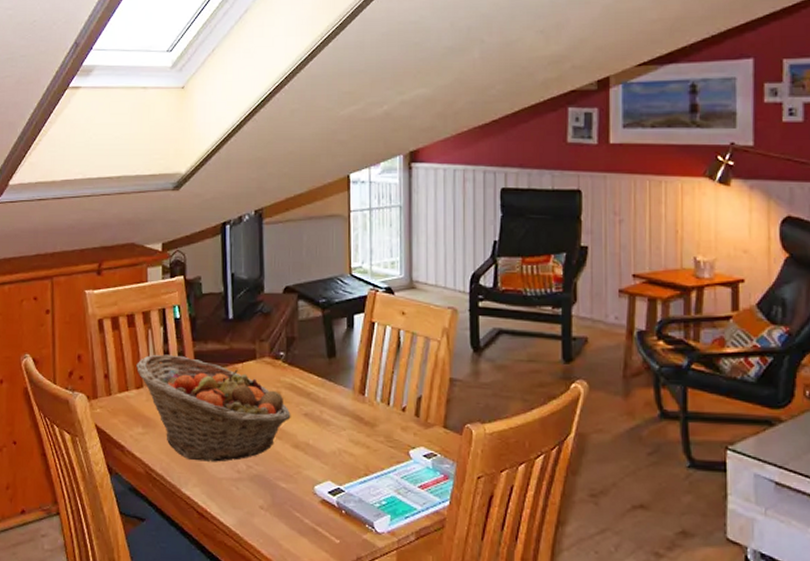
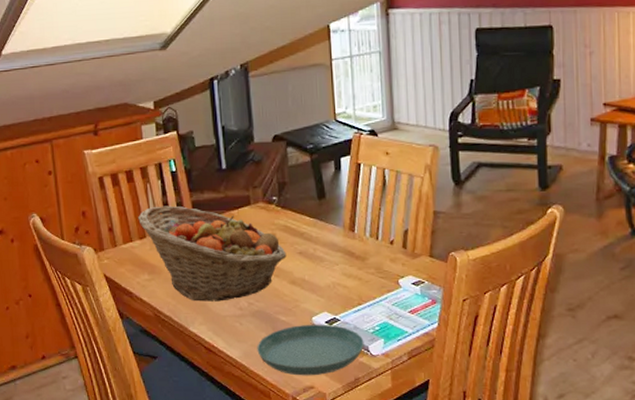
saucer: none [253,493,369,552] -> present [257,324,364,376]

